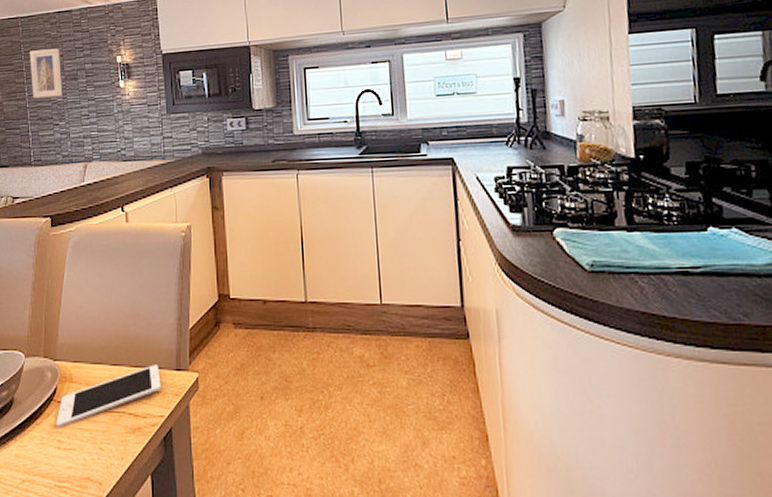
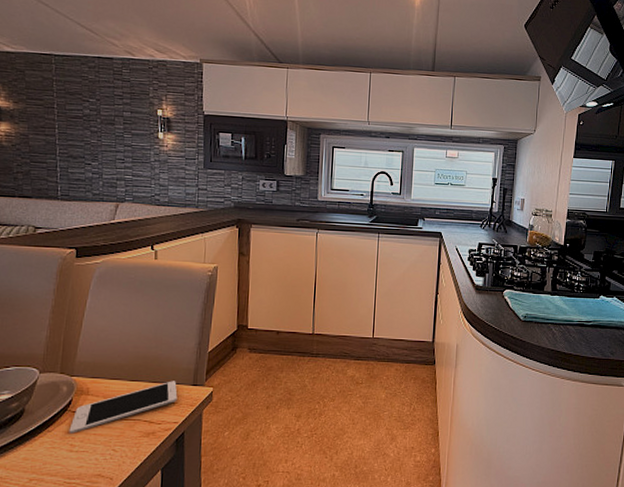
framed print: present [30,48,63,99] -> none [62,90,98,138]

